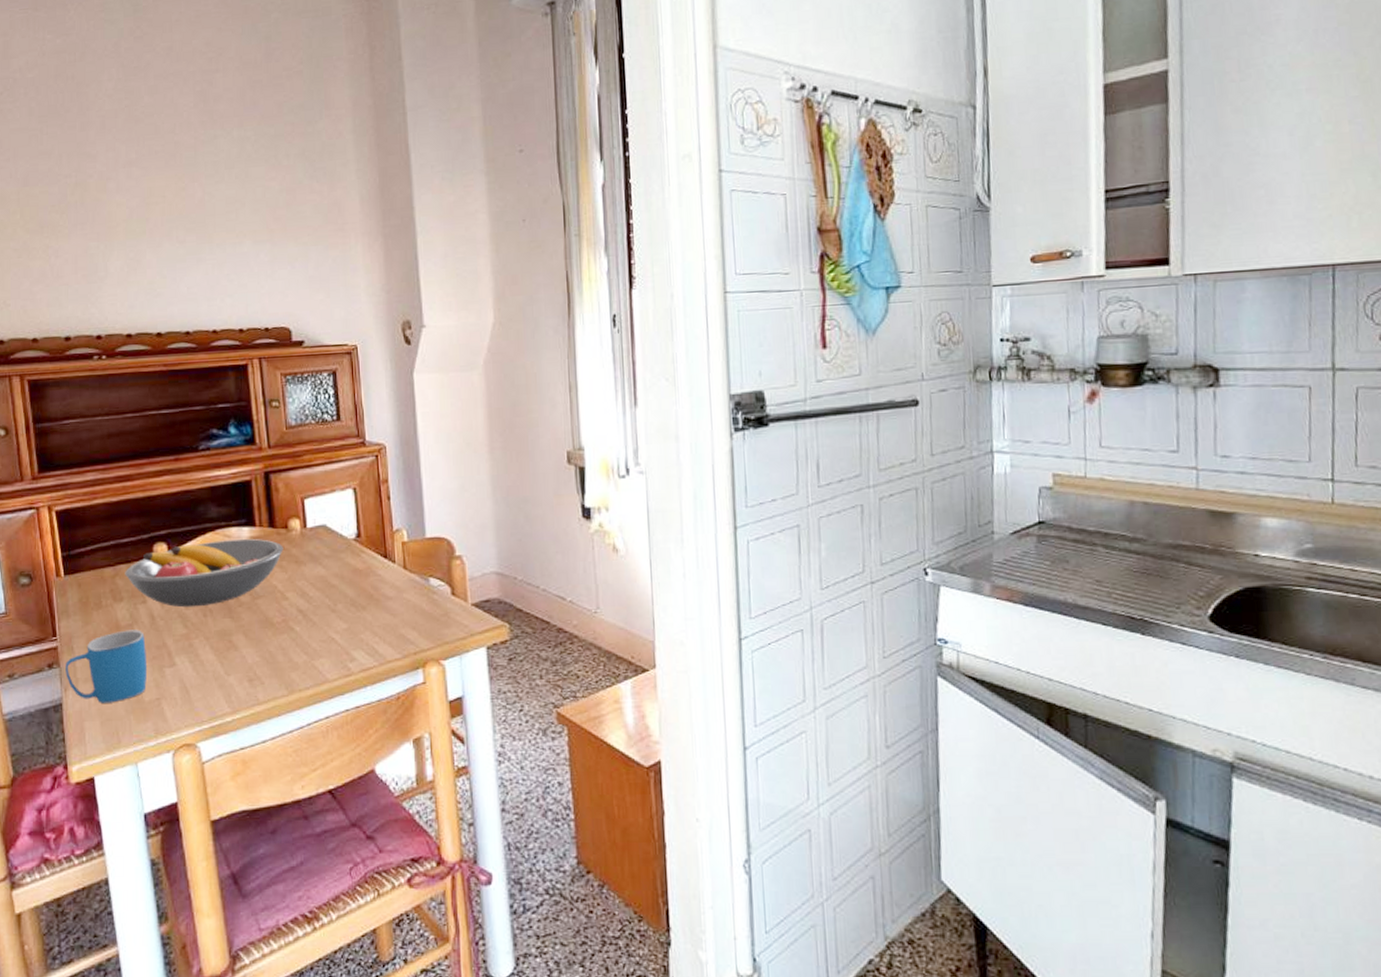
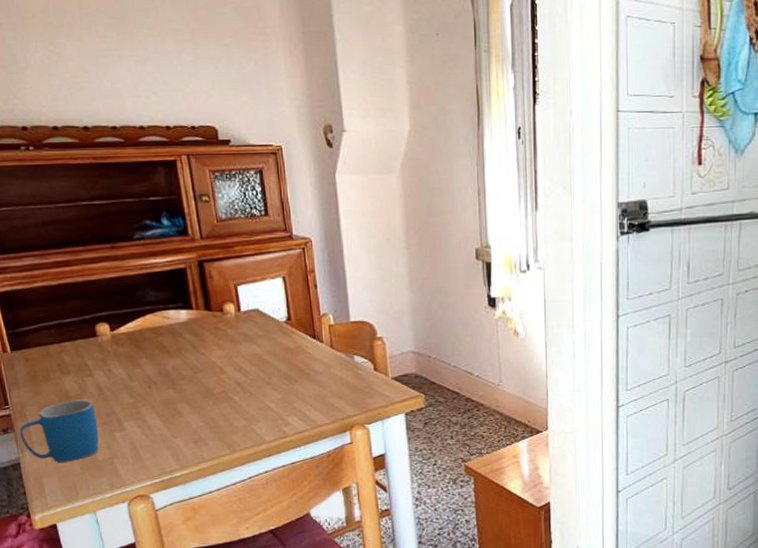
fruit bowl: present [125,539,283,608] -> none [70,321,220,380]

